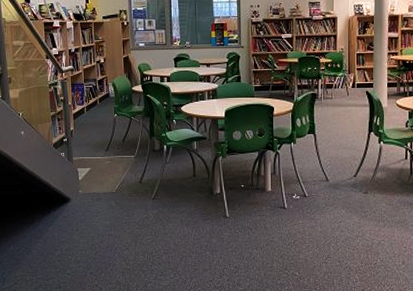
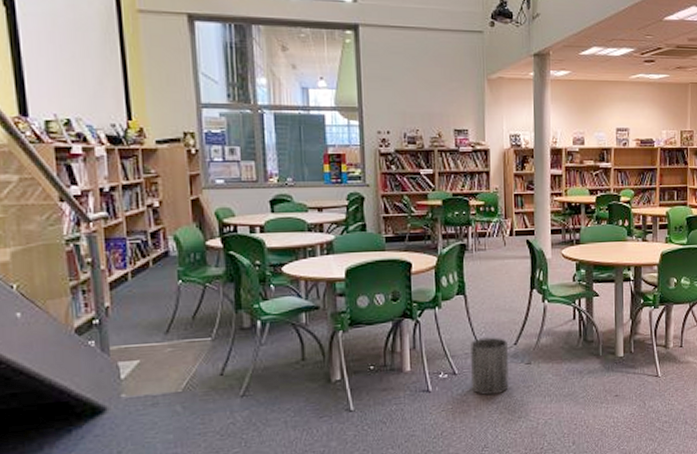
trash can: none [318,169,349,216] -> present [470,337,509,396]

